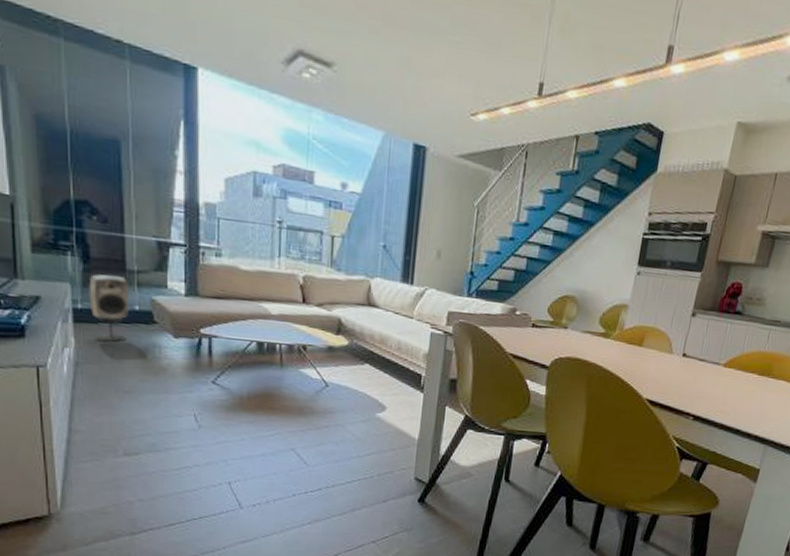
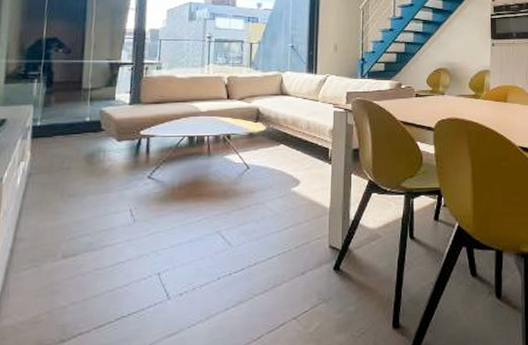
speaker: present [88,274,130,343] -> none [47,94,83,153]

